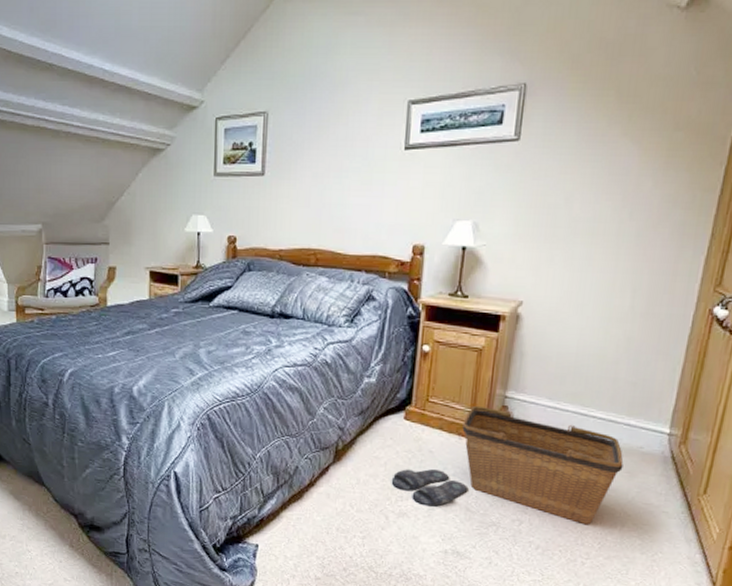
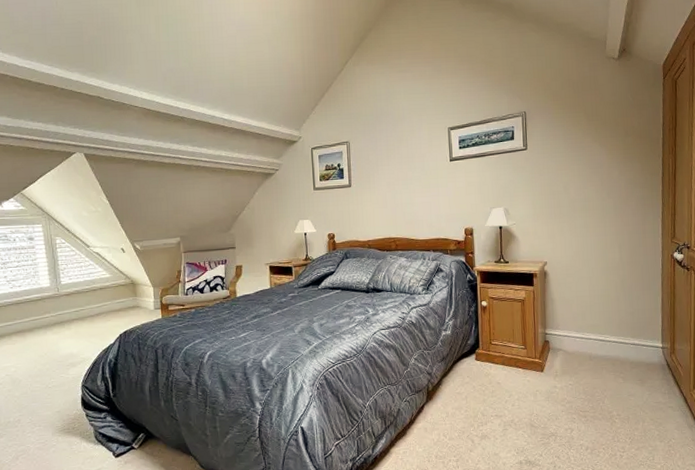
slippers: present [392,468,469,507] -> none [473,396,530,427]
bicycle basket: present [462,405,624,525] -> none [518,343,636,425]

